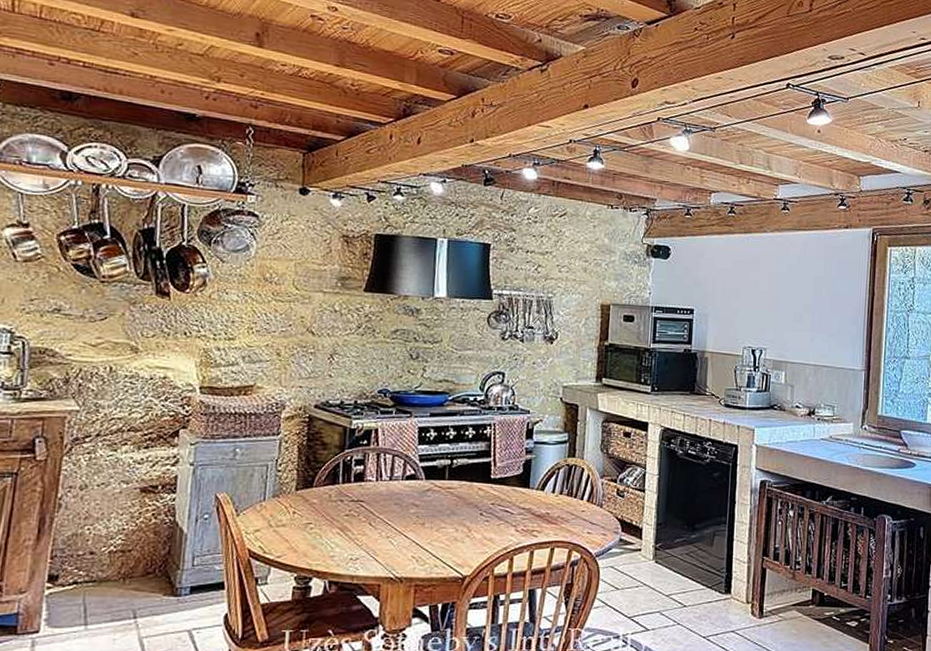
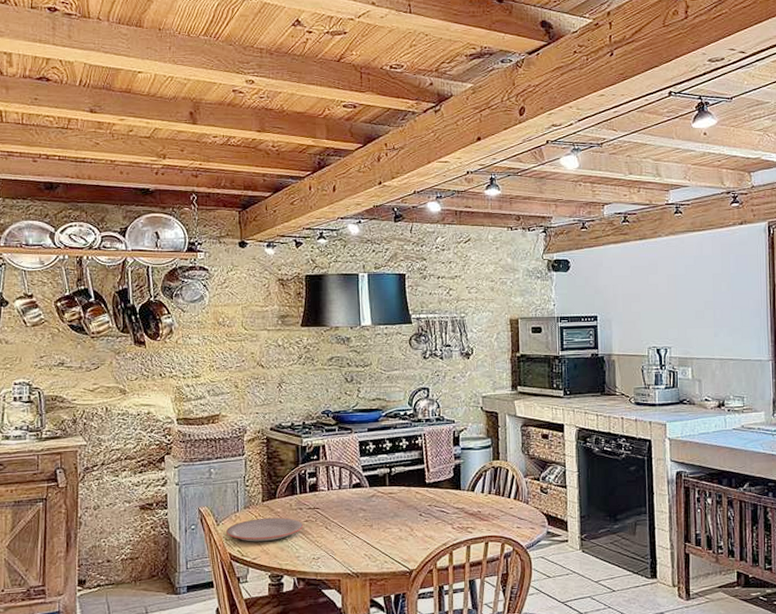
plate: none [247,509,343,537] -> present [226,517,304,542]

